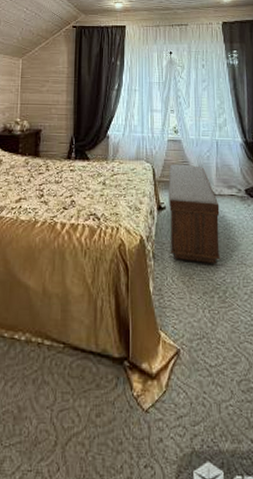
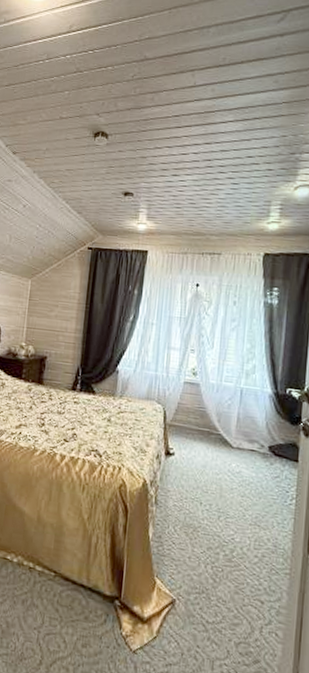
bench: present [168,164,221,264] -> none [175,408,237,521]

